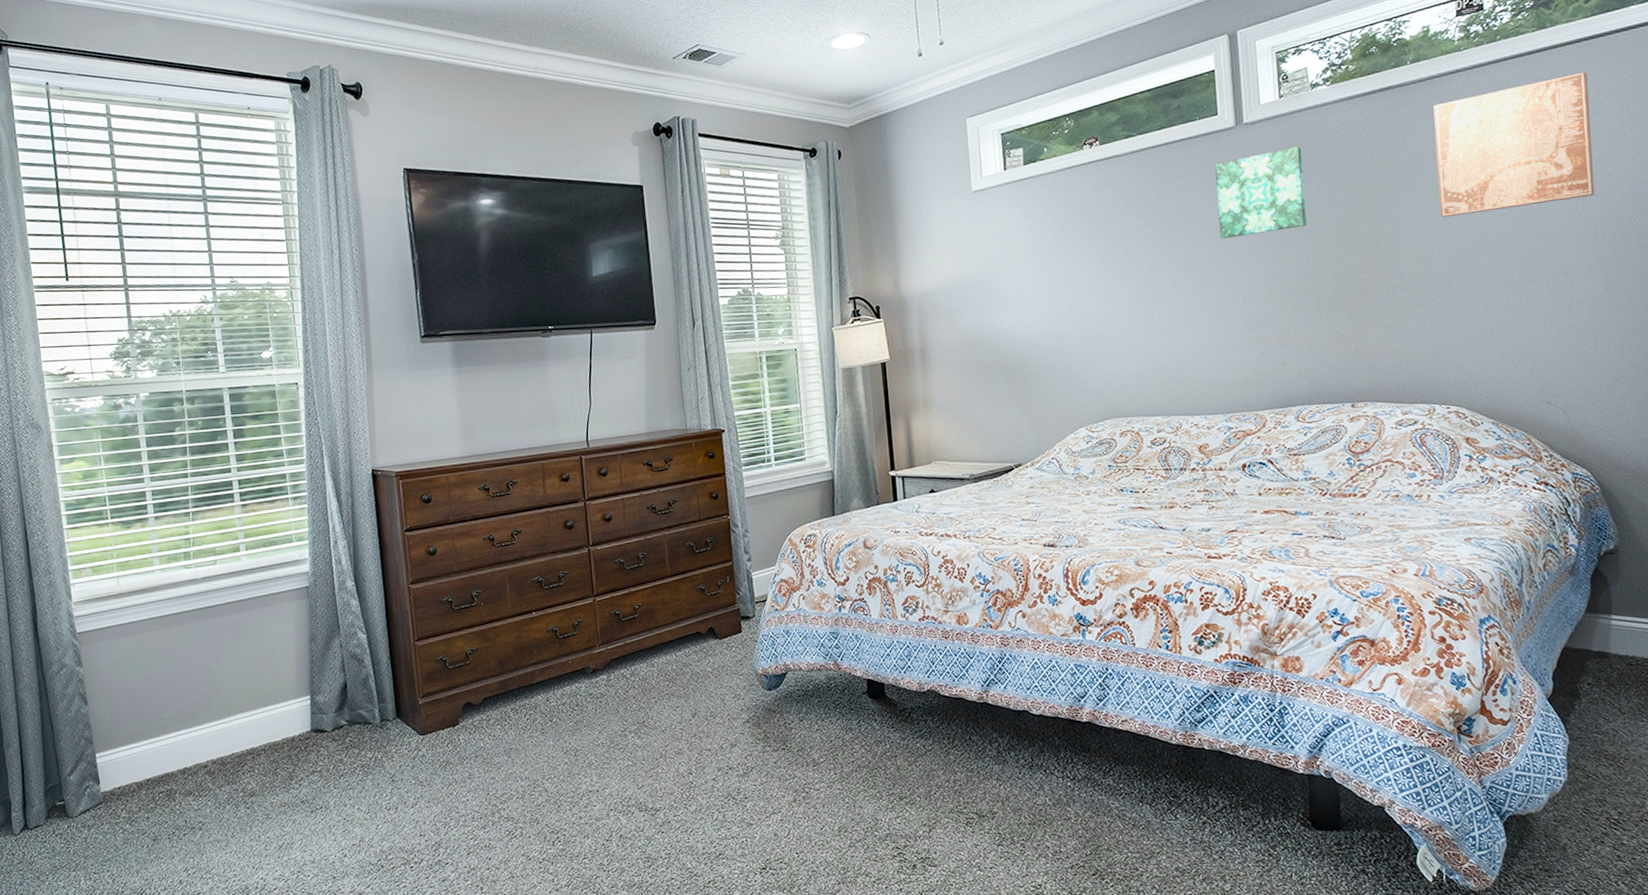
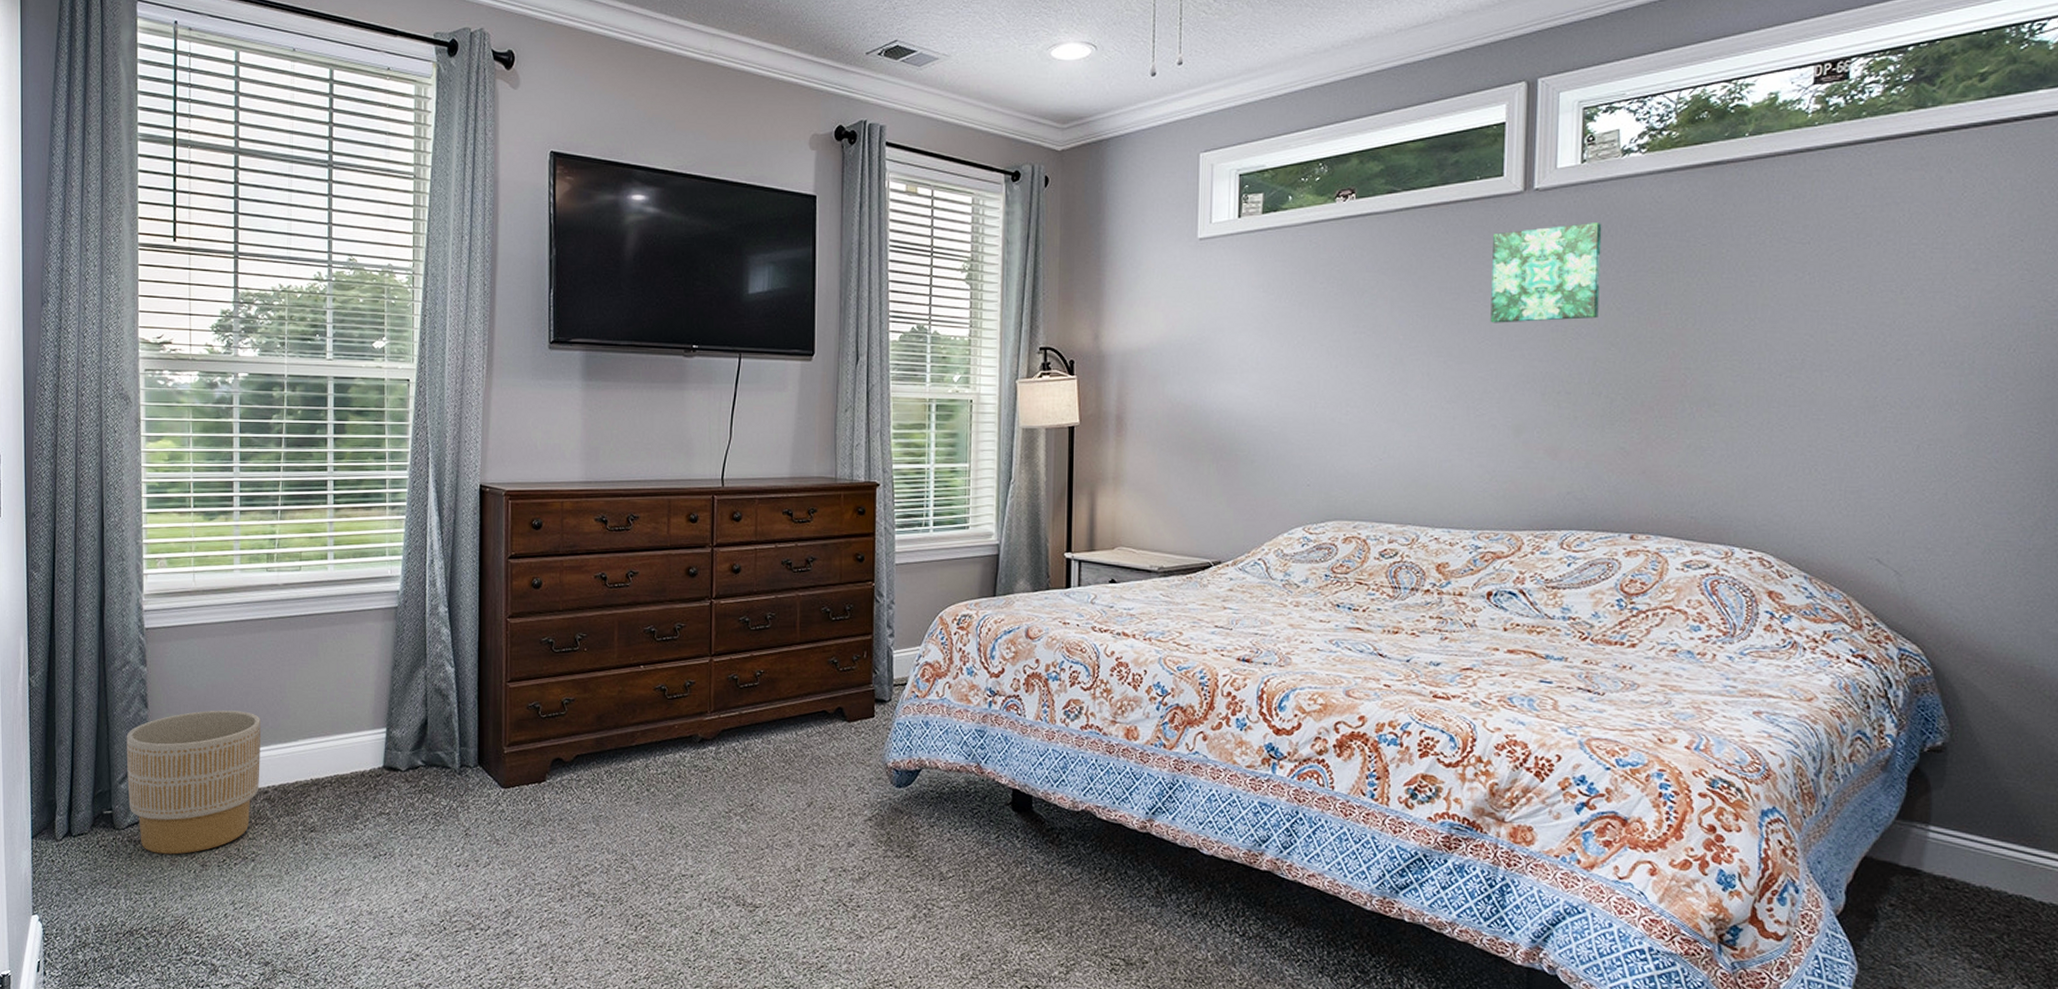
planter: none [70,696,199,835] -> present [126,710,260,855]
wall art: present [1433,72,1595,218] -> none [1766,165,1973,325]

